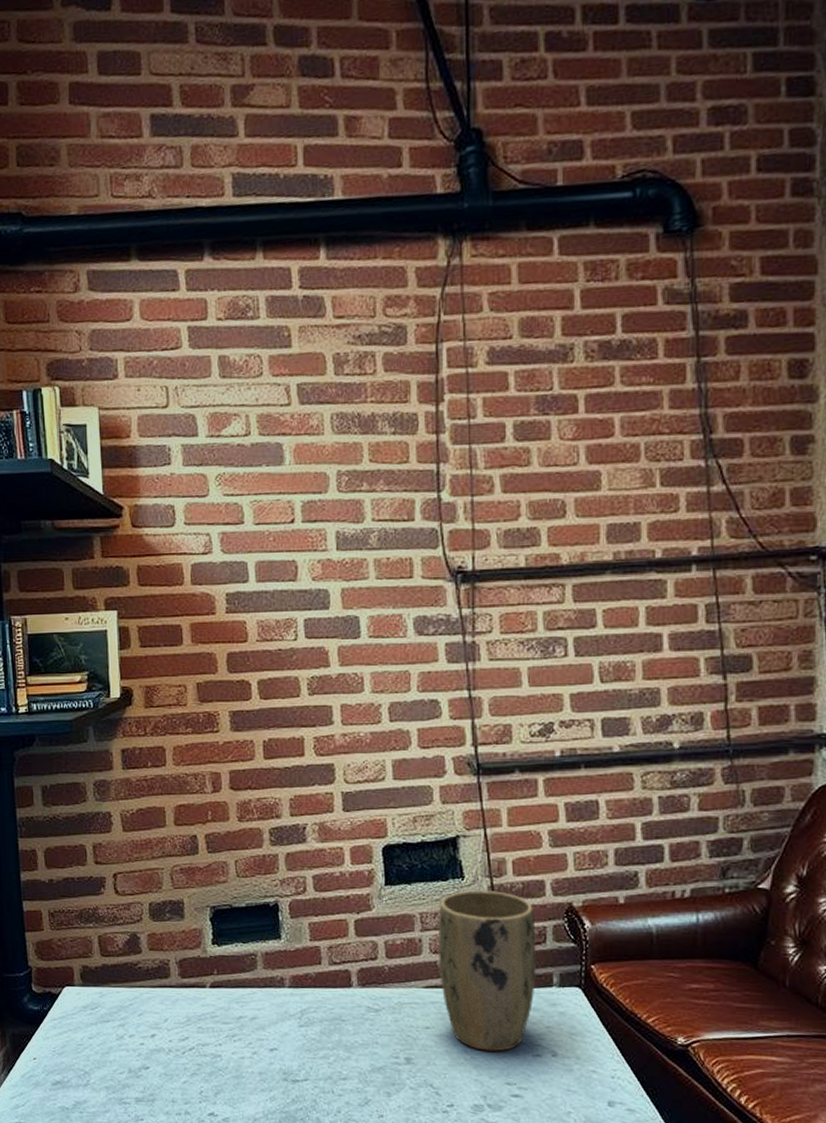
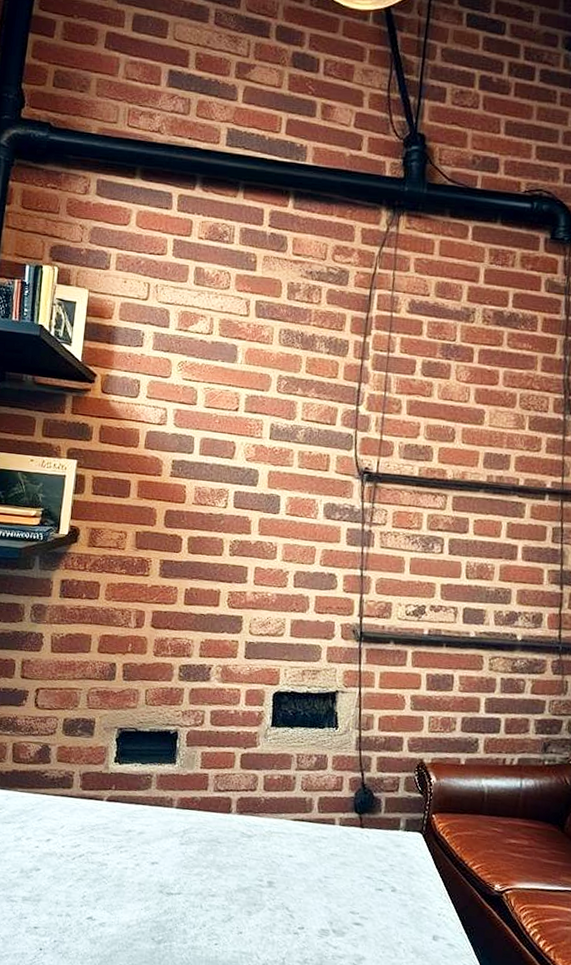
plant pot: present [439,890,536,1052] -> none [307,739,392,883]

